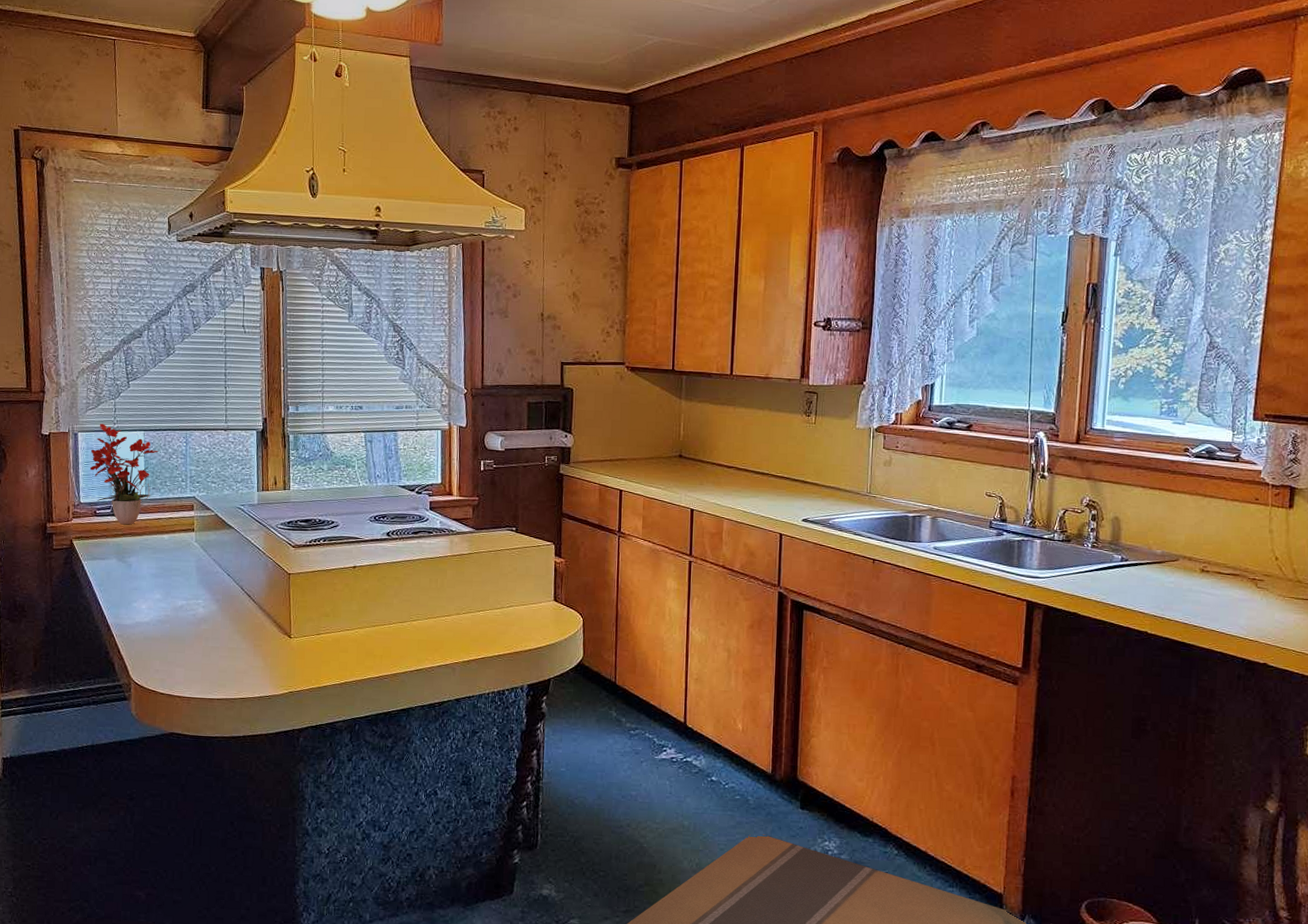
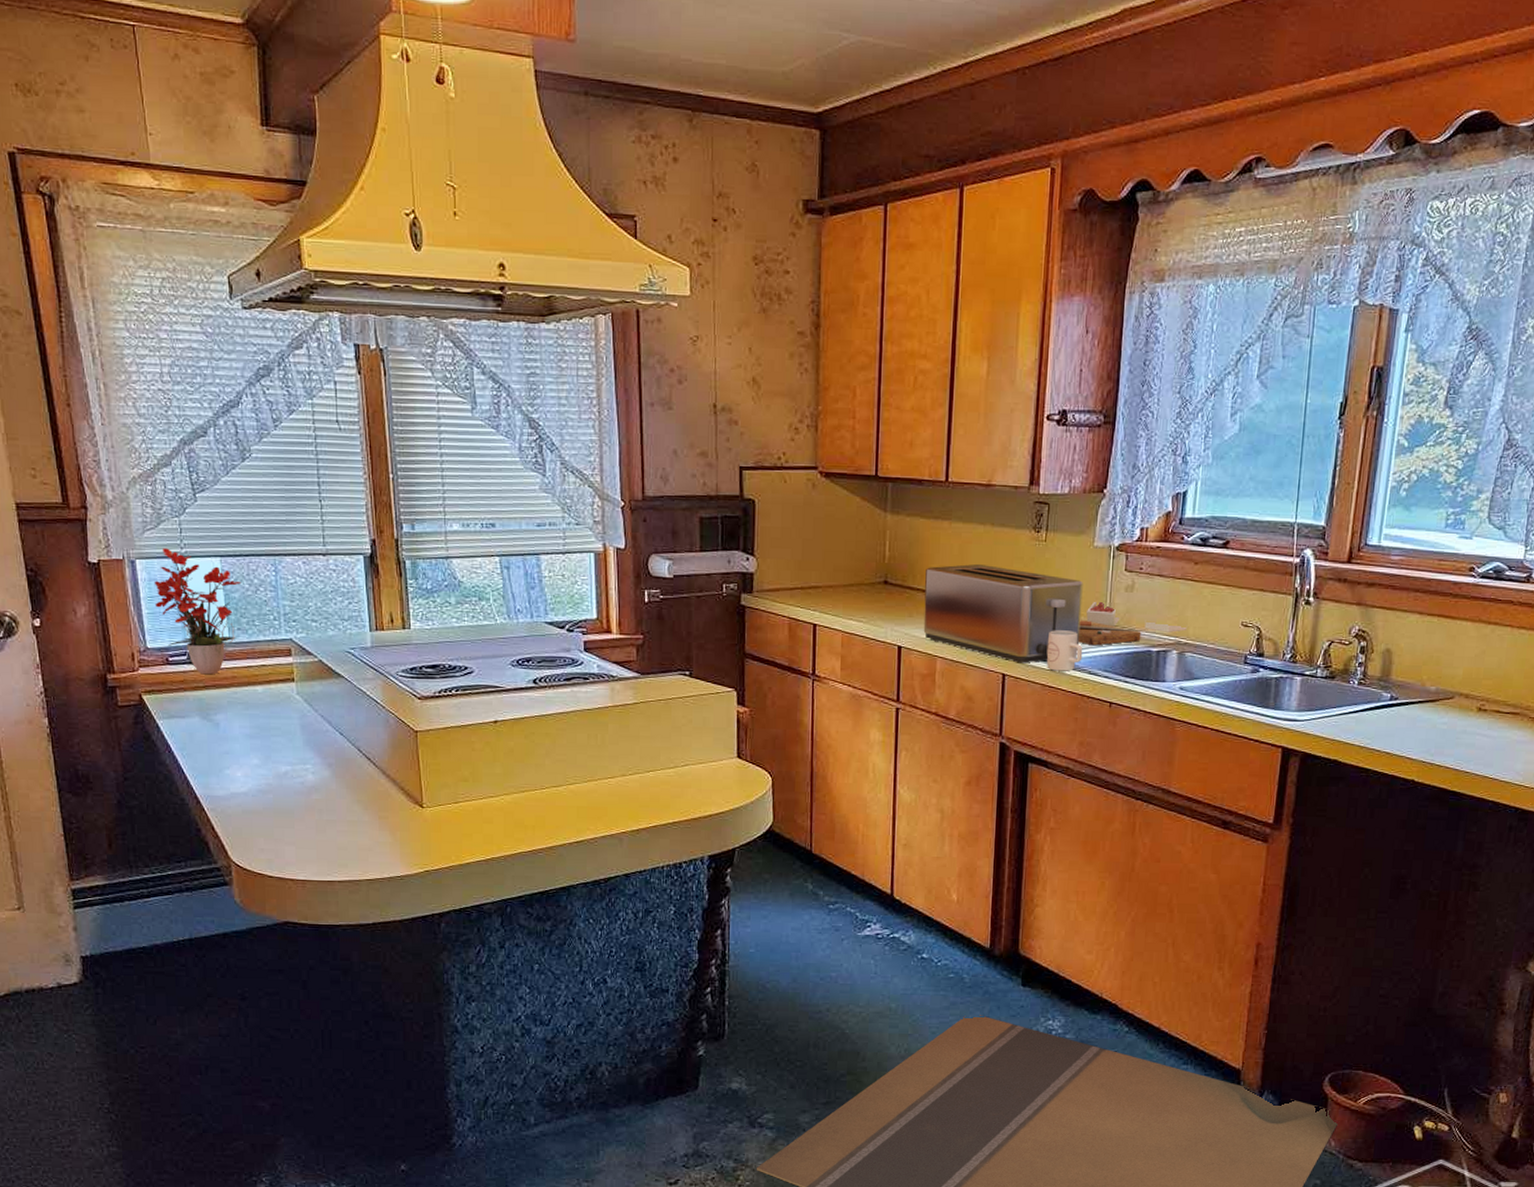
toaster: none [712,442,848,525] -> present [923,564,1083,663]
mug: none [817,497,849,532] -> present [1046,630,1083,671]
cutting board: none [845,474,939,511] -> present [1078,602,1188,646]

